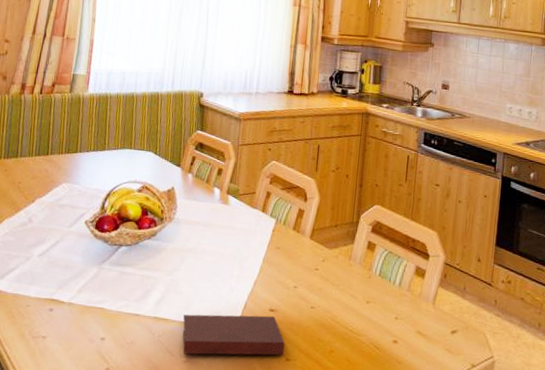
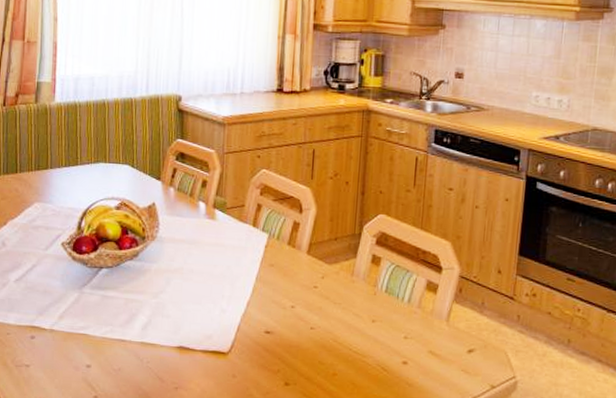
notebook: present [182,314,285,356] -> none [172,338,283,381]

